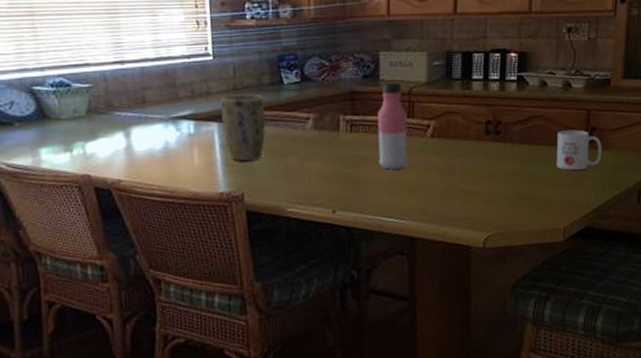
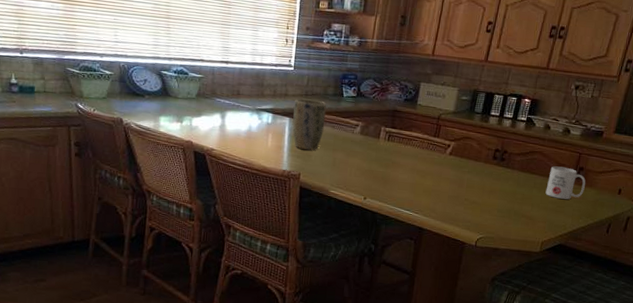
water bottle: present [377,83,408,170] -> none [405,107,434,175]

